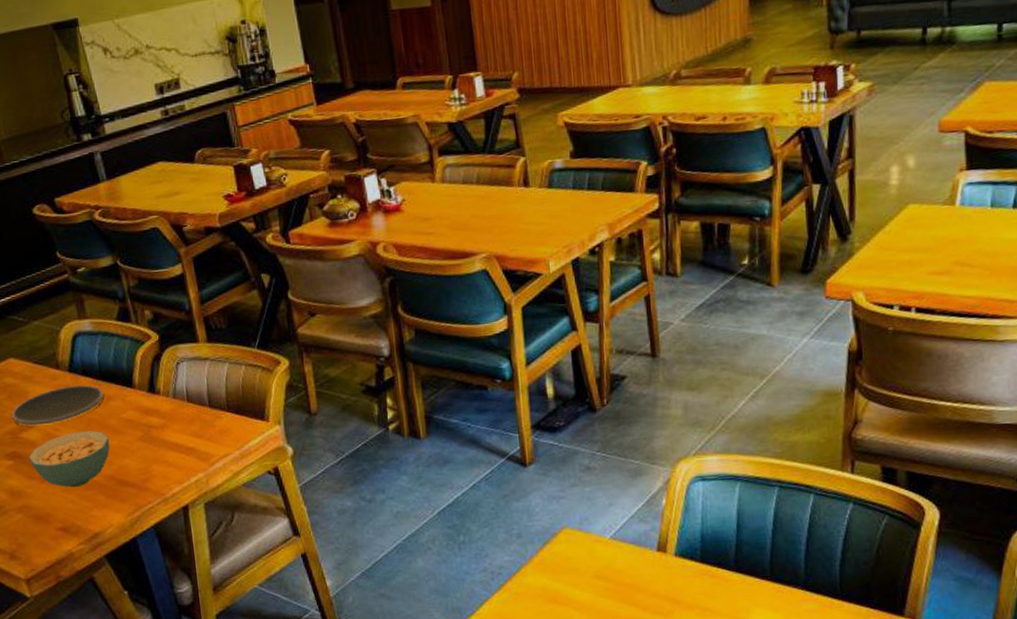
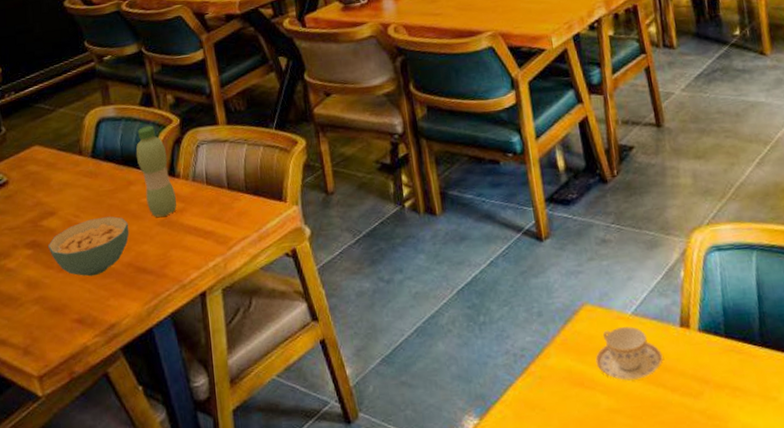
plate: present [12,385,103,426] -> none [34,170,124,214]
water bottle: none [114,341,157,432] -> present [136,125,177,217]
teacup: none [571,550,638,599] -> present [595,326,663,381]

